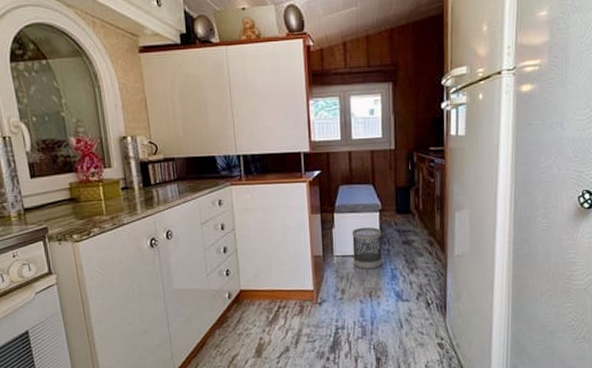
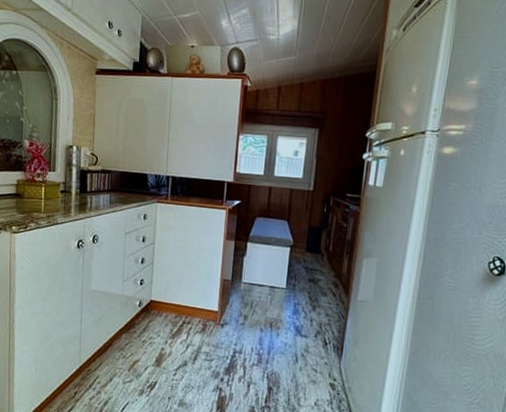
wastebasket: present [352,227,382,269] -> none [259,259,290,301]

